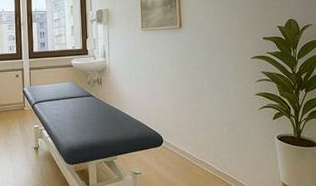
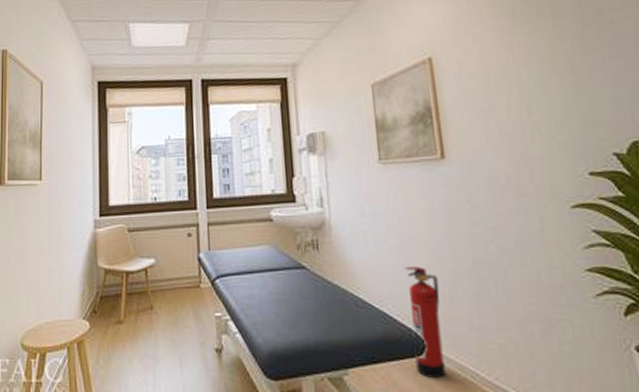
fire extinguisher: none [153,94,173,159] -> present [404,267,446,378]

